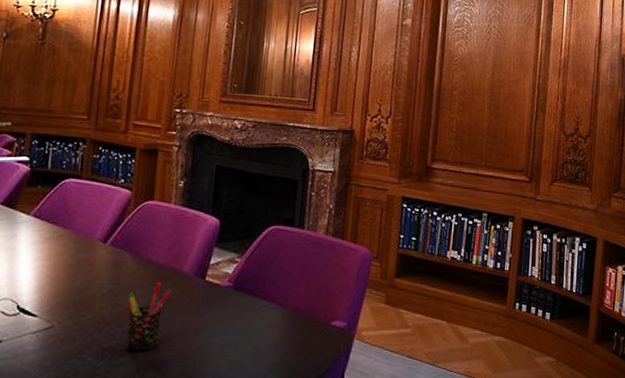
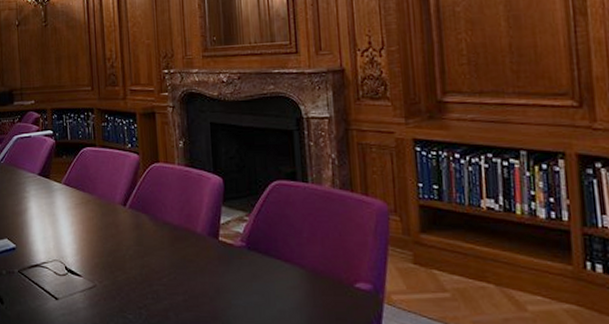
pen holder: present [125,282,172,351] -> none [152,243,190,311]

